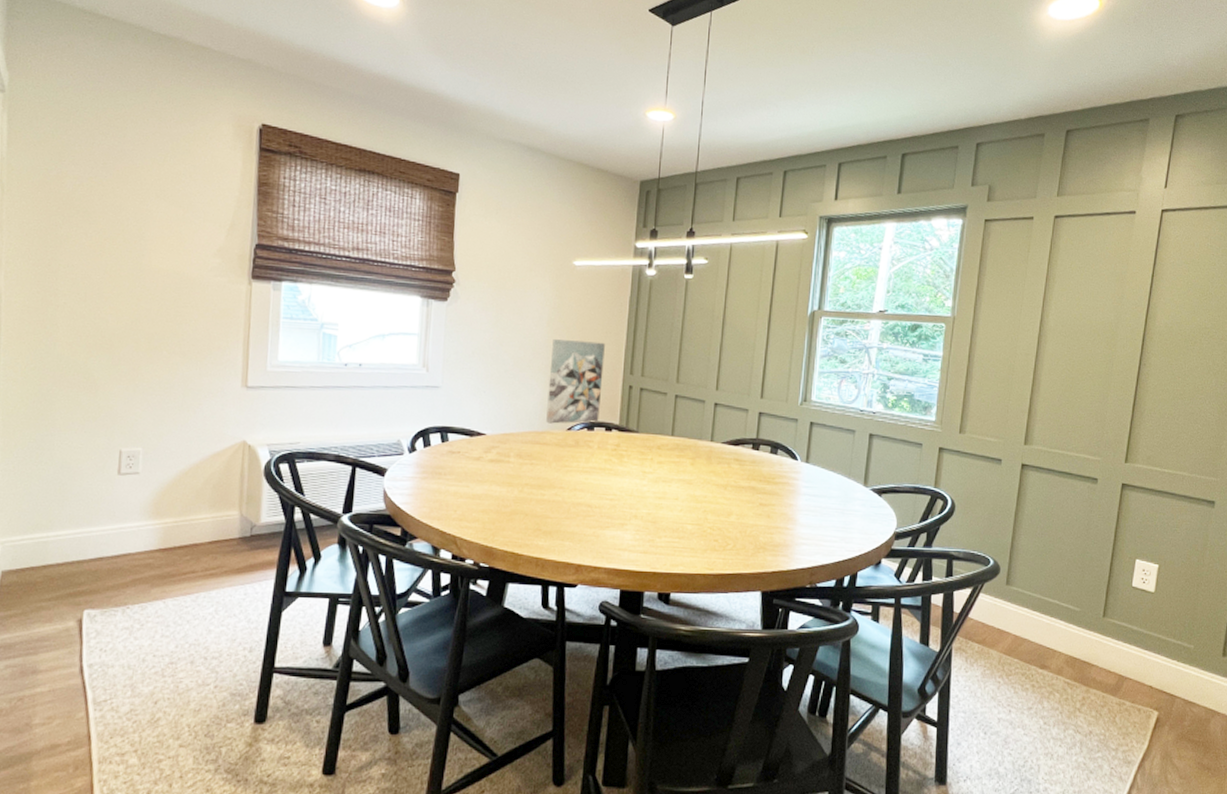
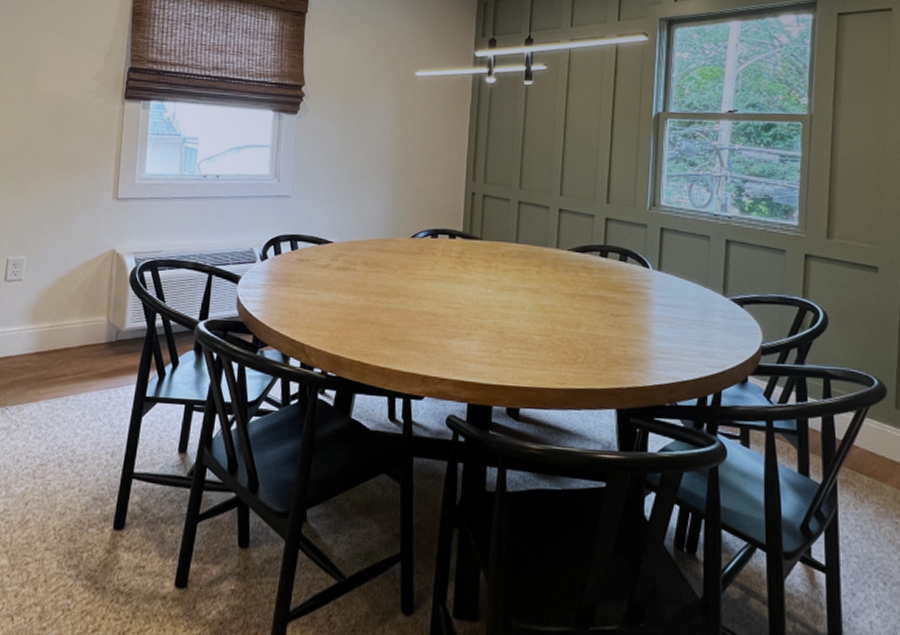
wall art: present [546,339,605,424] -> none [391,148,447,232]

